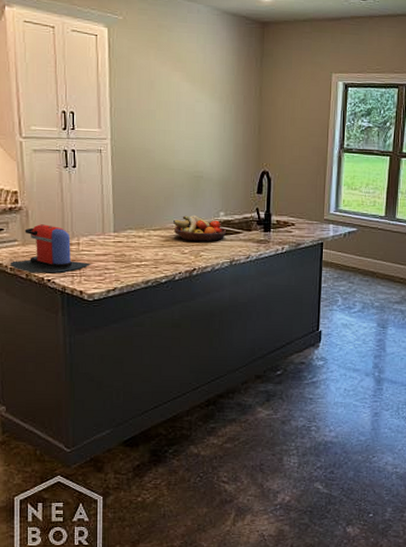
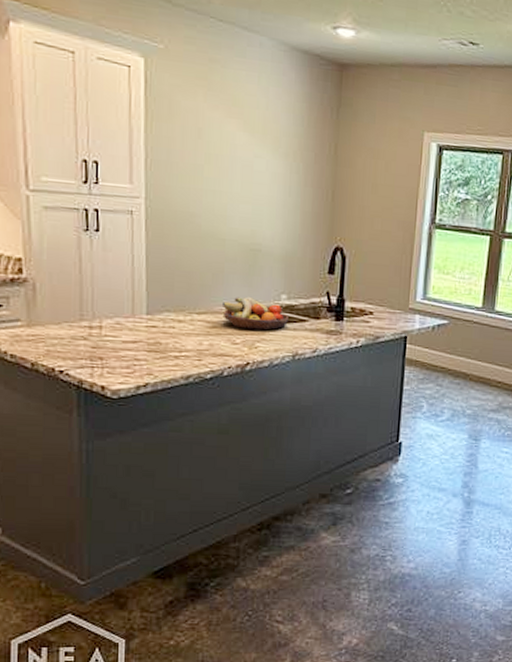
coffee maker: present [11,224,90,273] -> none [11,301,115,363]

